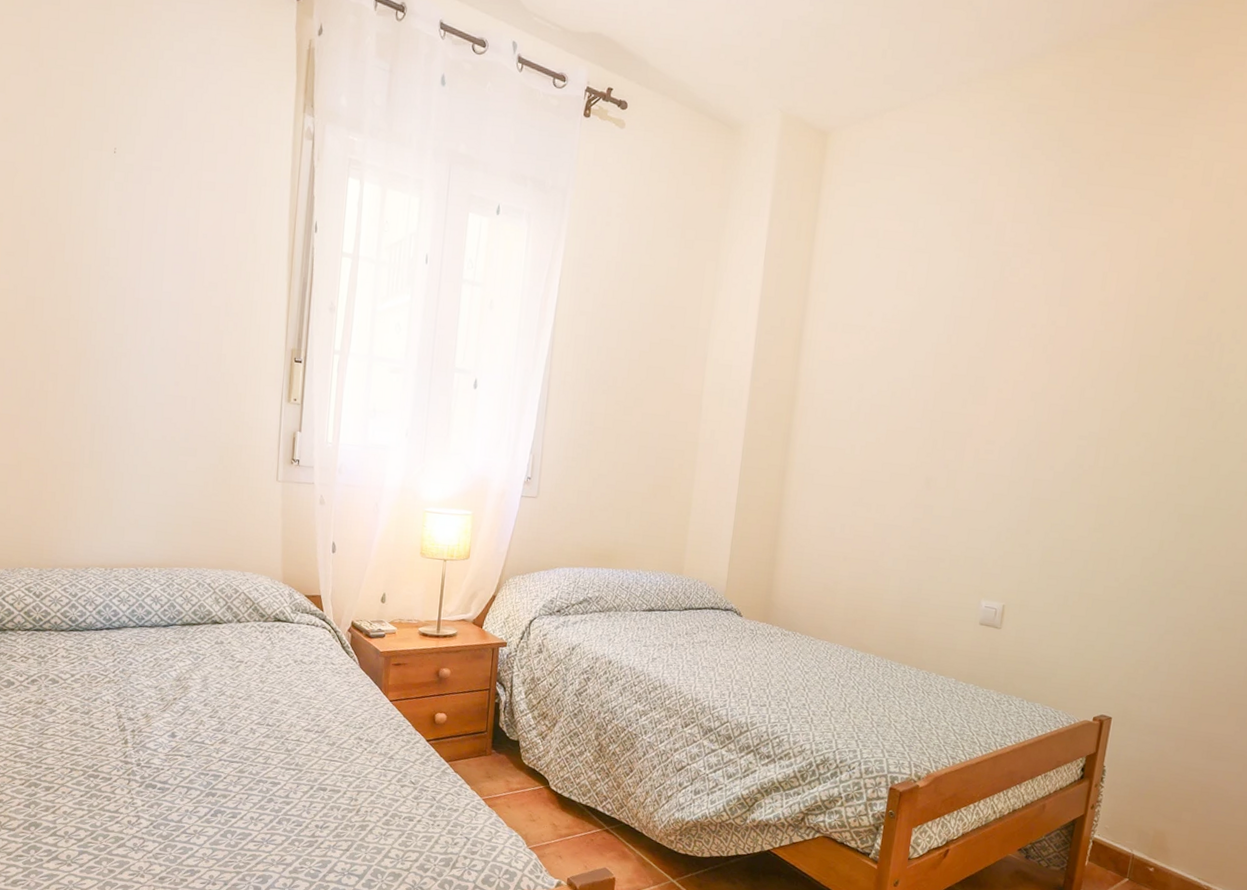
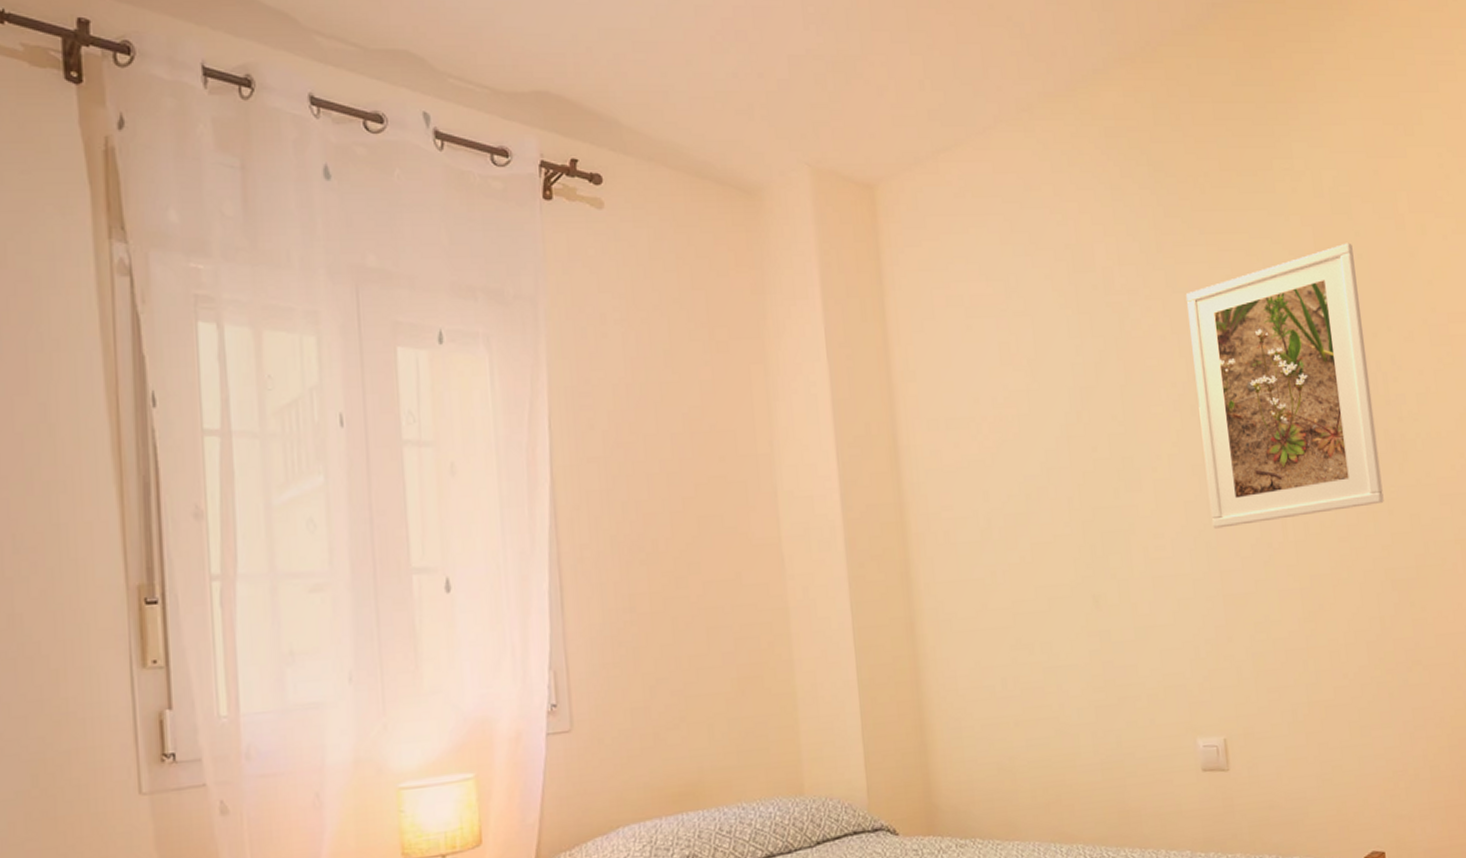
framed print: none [1036,228,1225,451] -> present [1186,243,1384,529]

